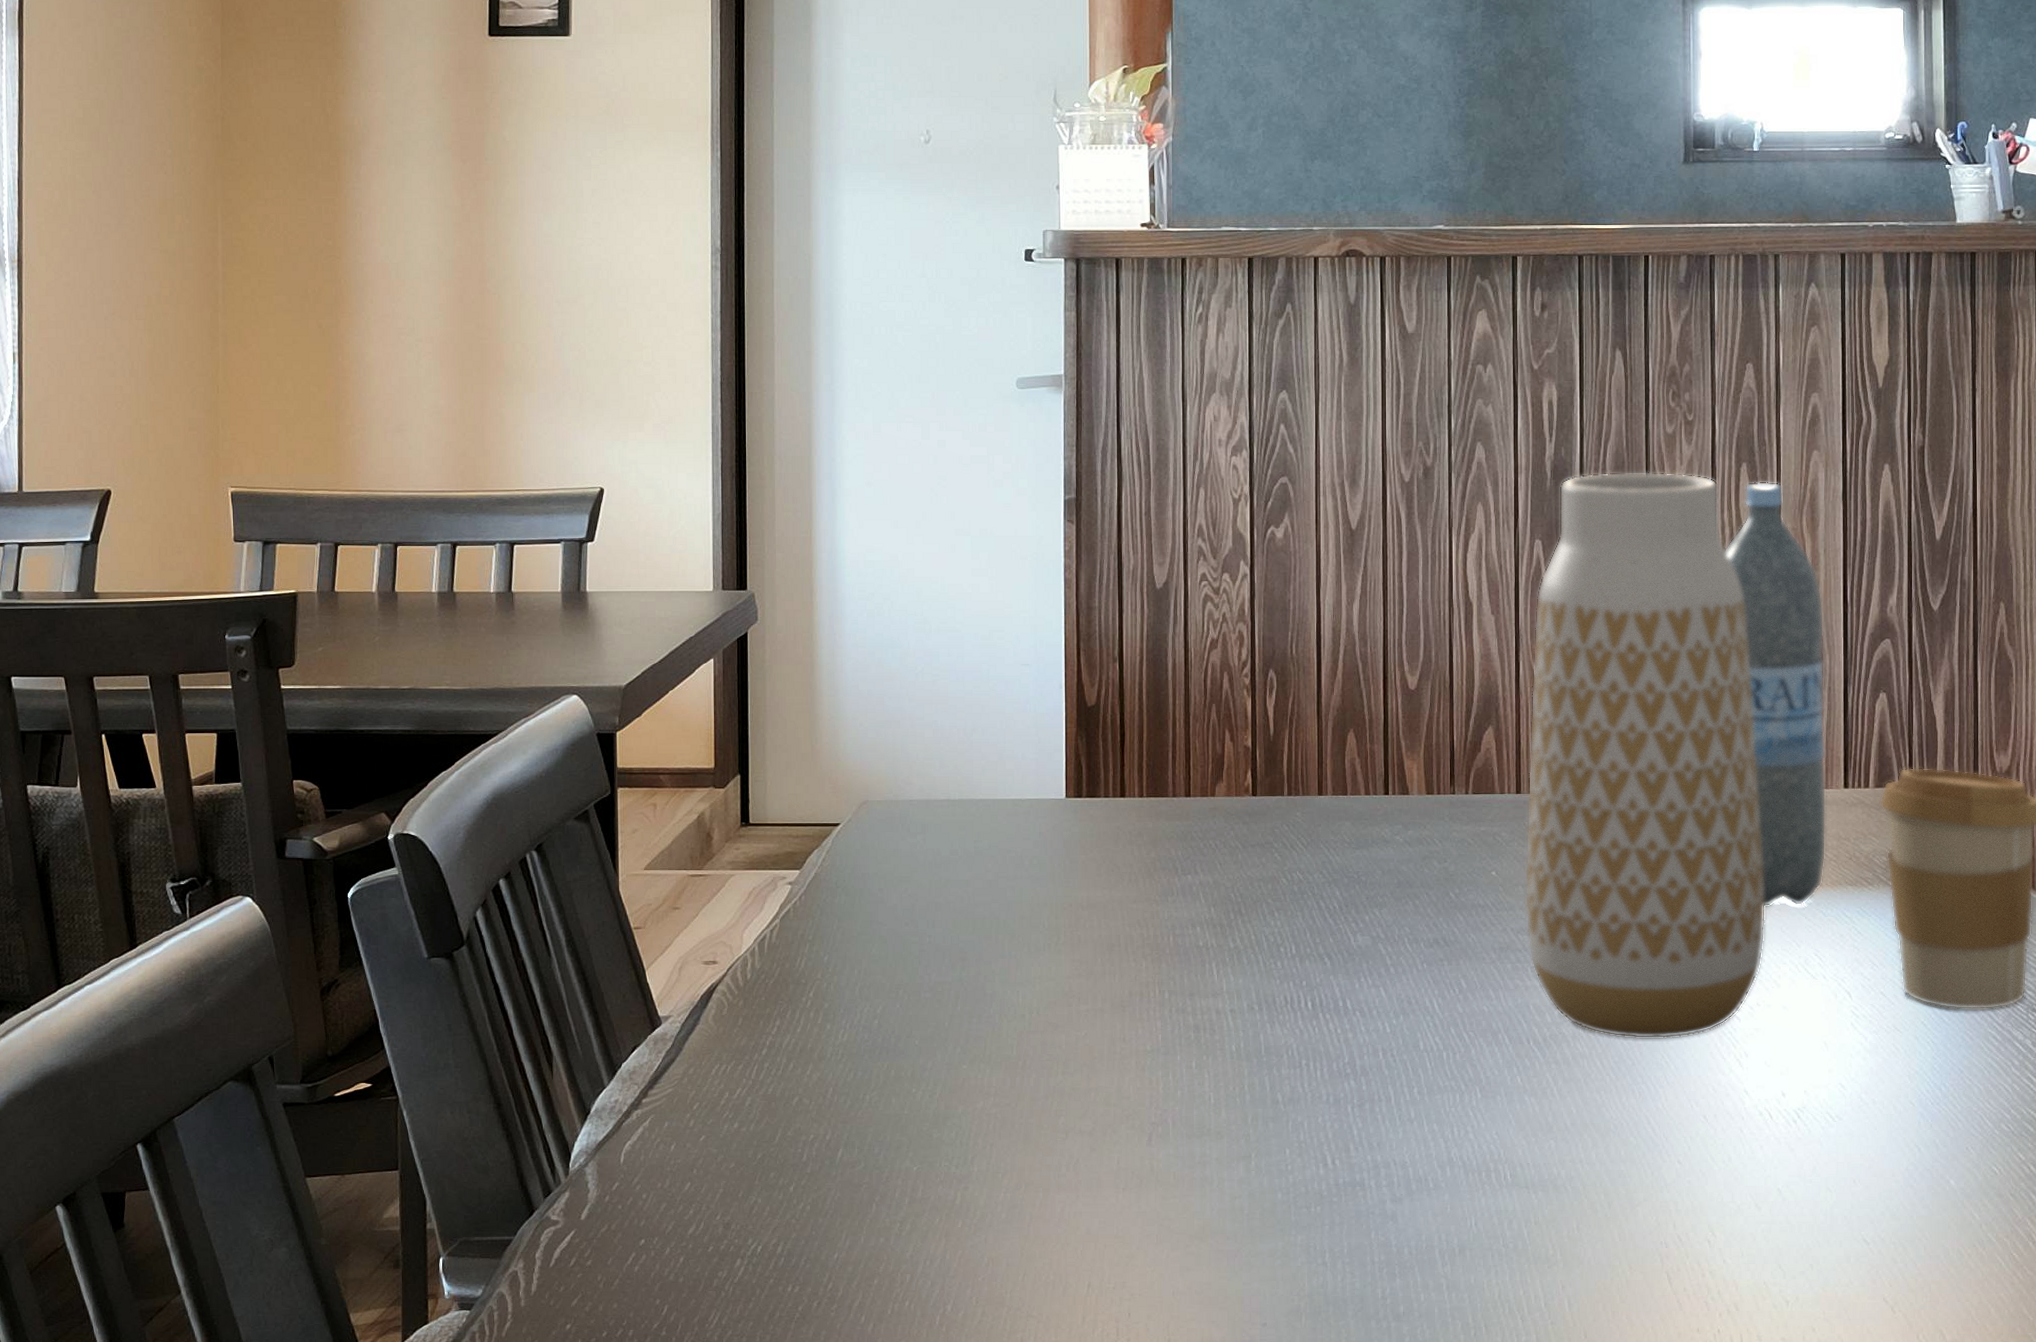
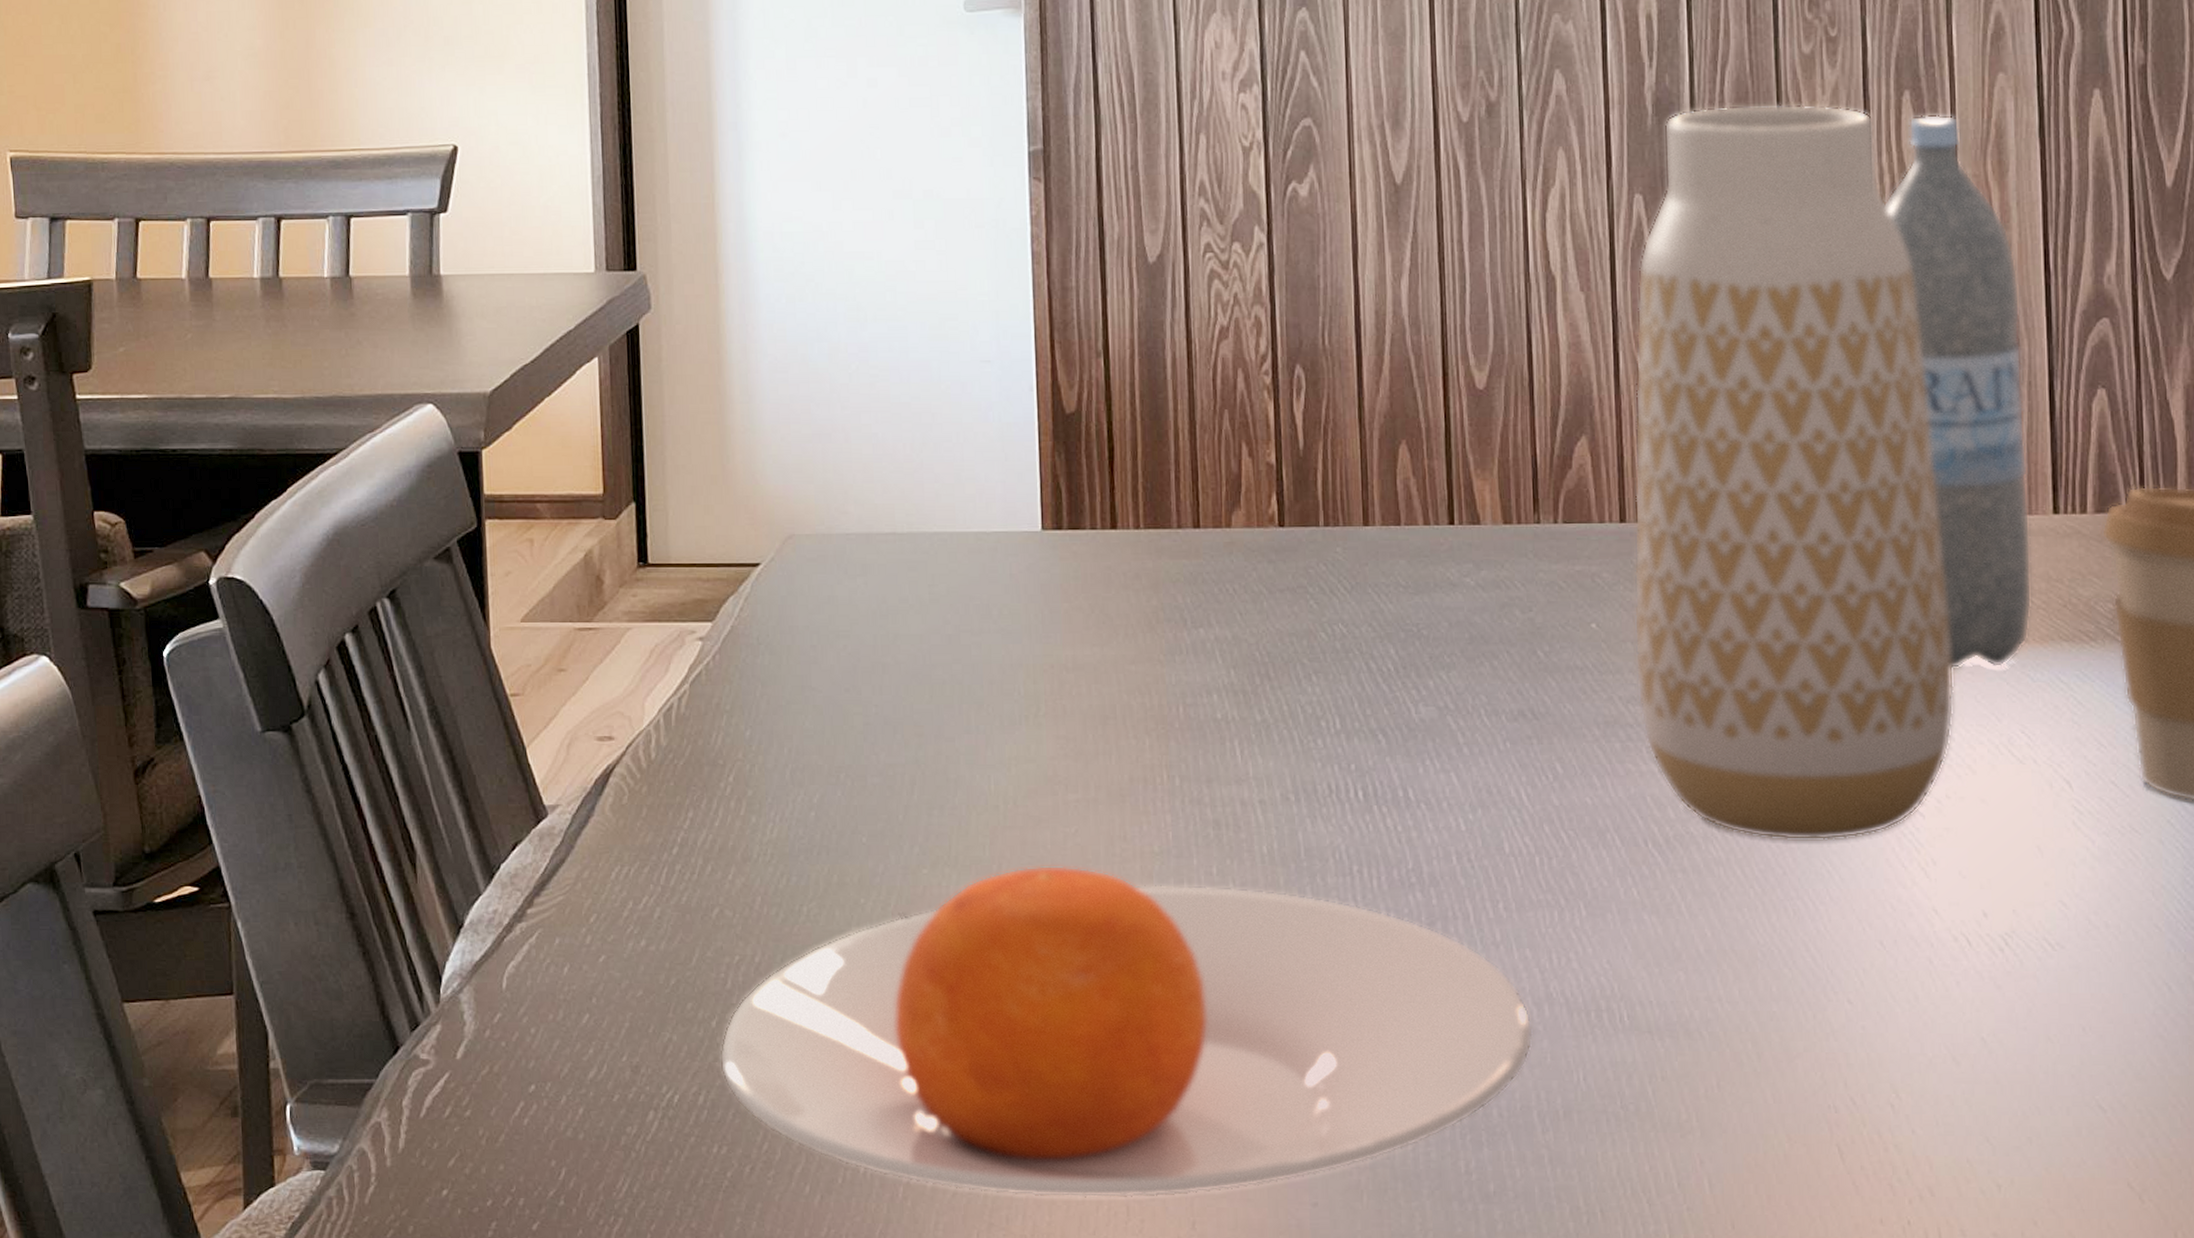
plate: none [795,1061,1438,1322] -> present [719,865,1534,1198]

